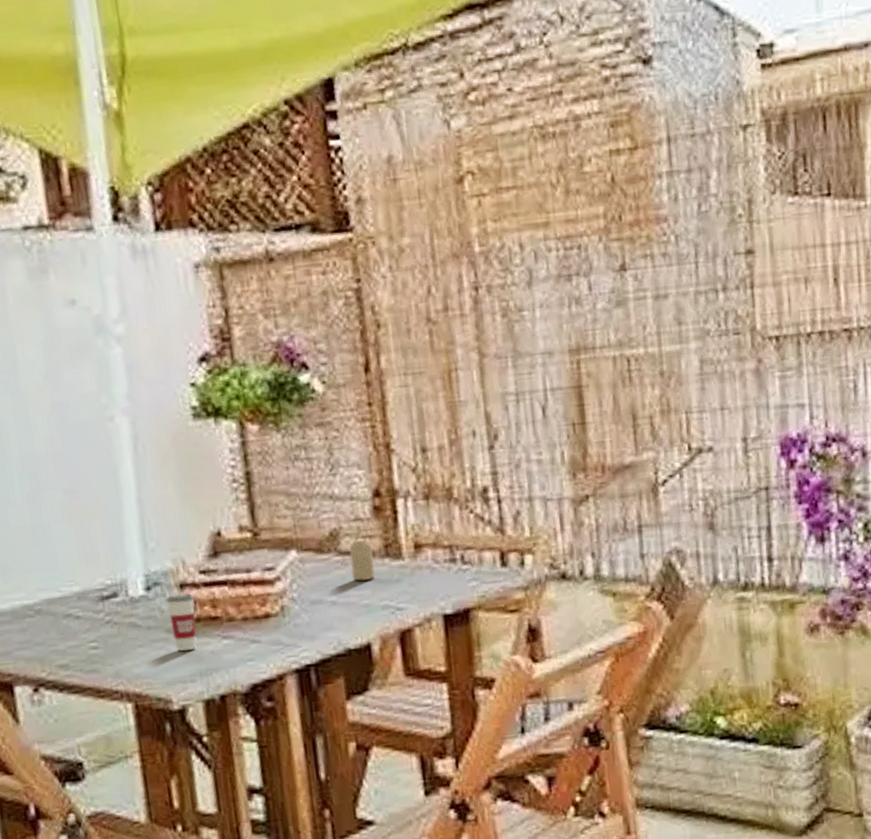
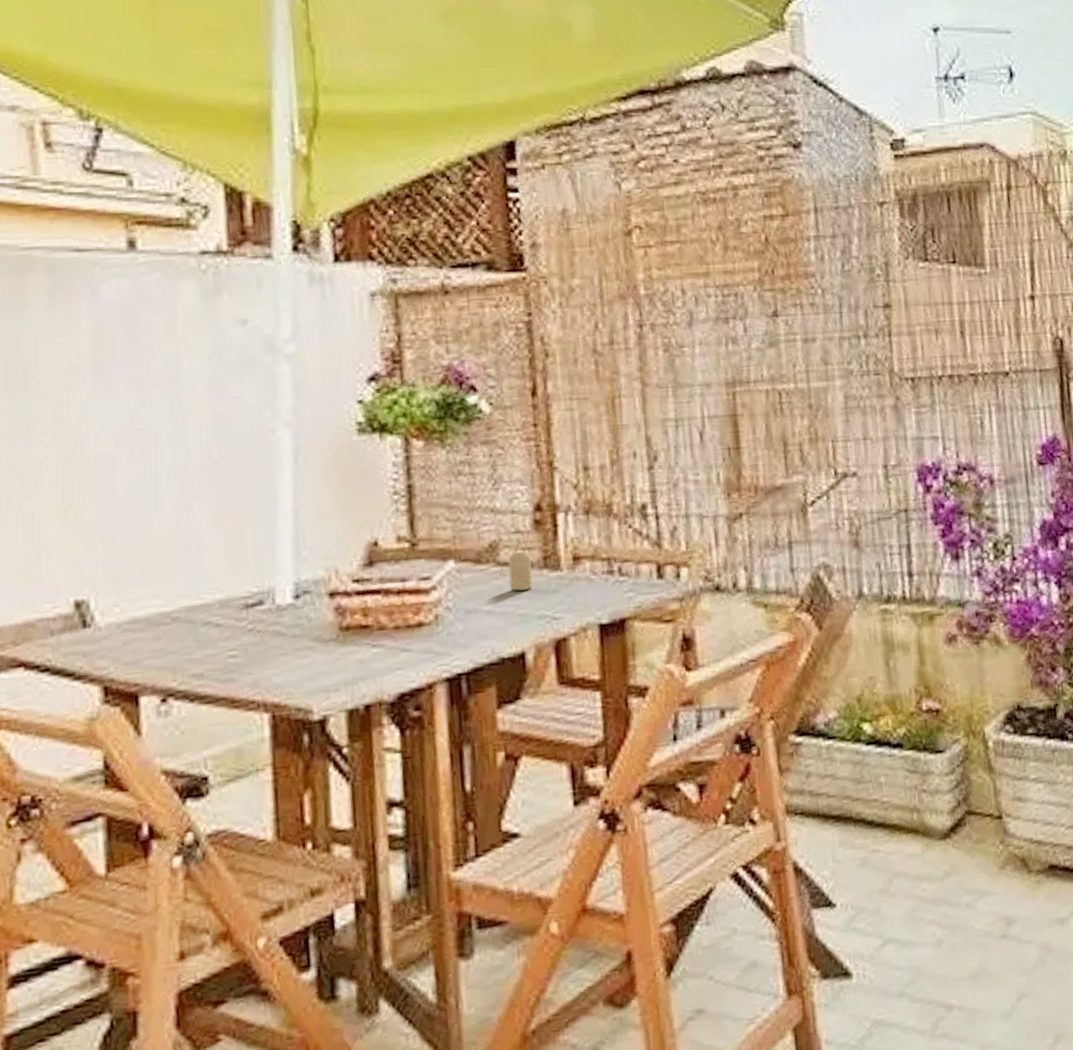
cup: present [166,577,197,651] -> none [315,585,345,660]

